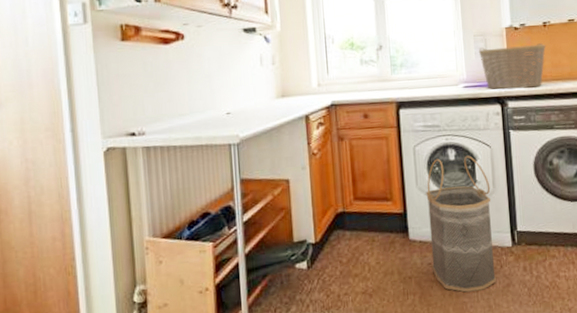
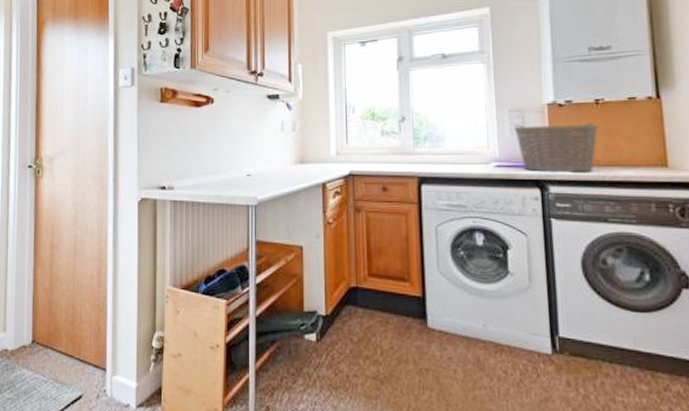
basket: present [426,155,497,293] -> none [448,242,532,400]

